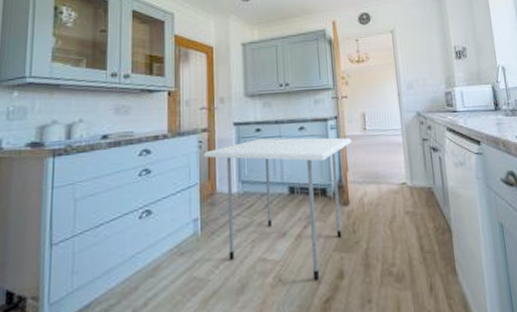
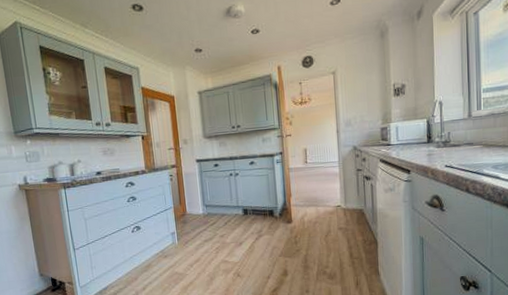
dining table: present [204,137,352,281] -> none [174,170,295,277]

